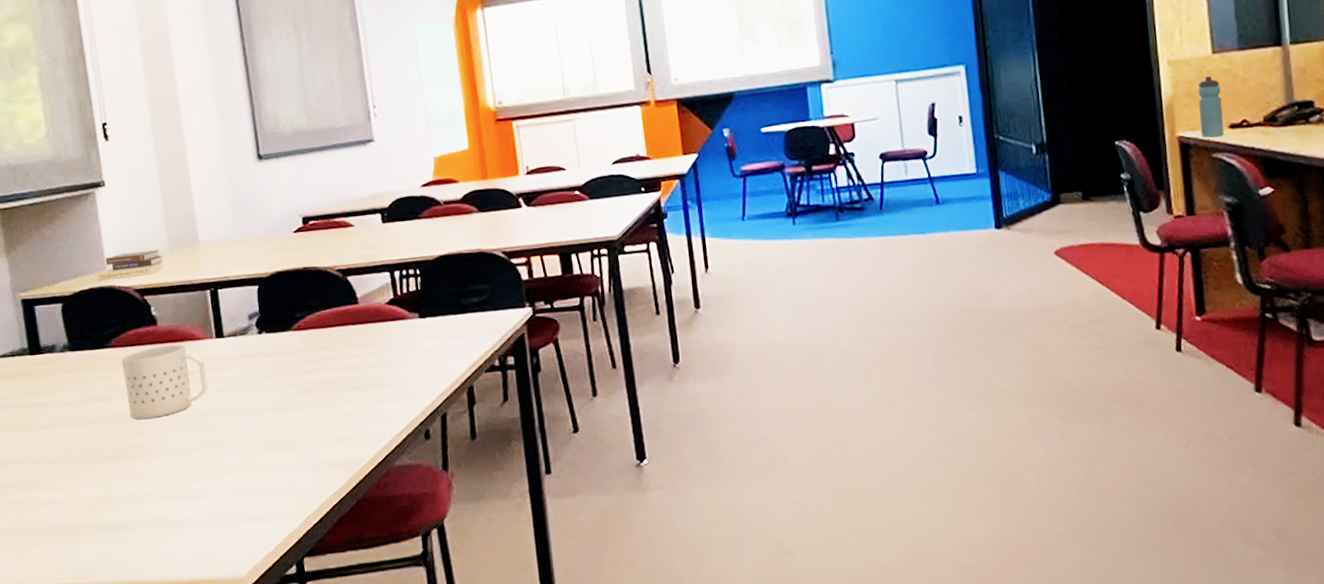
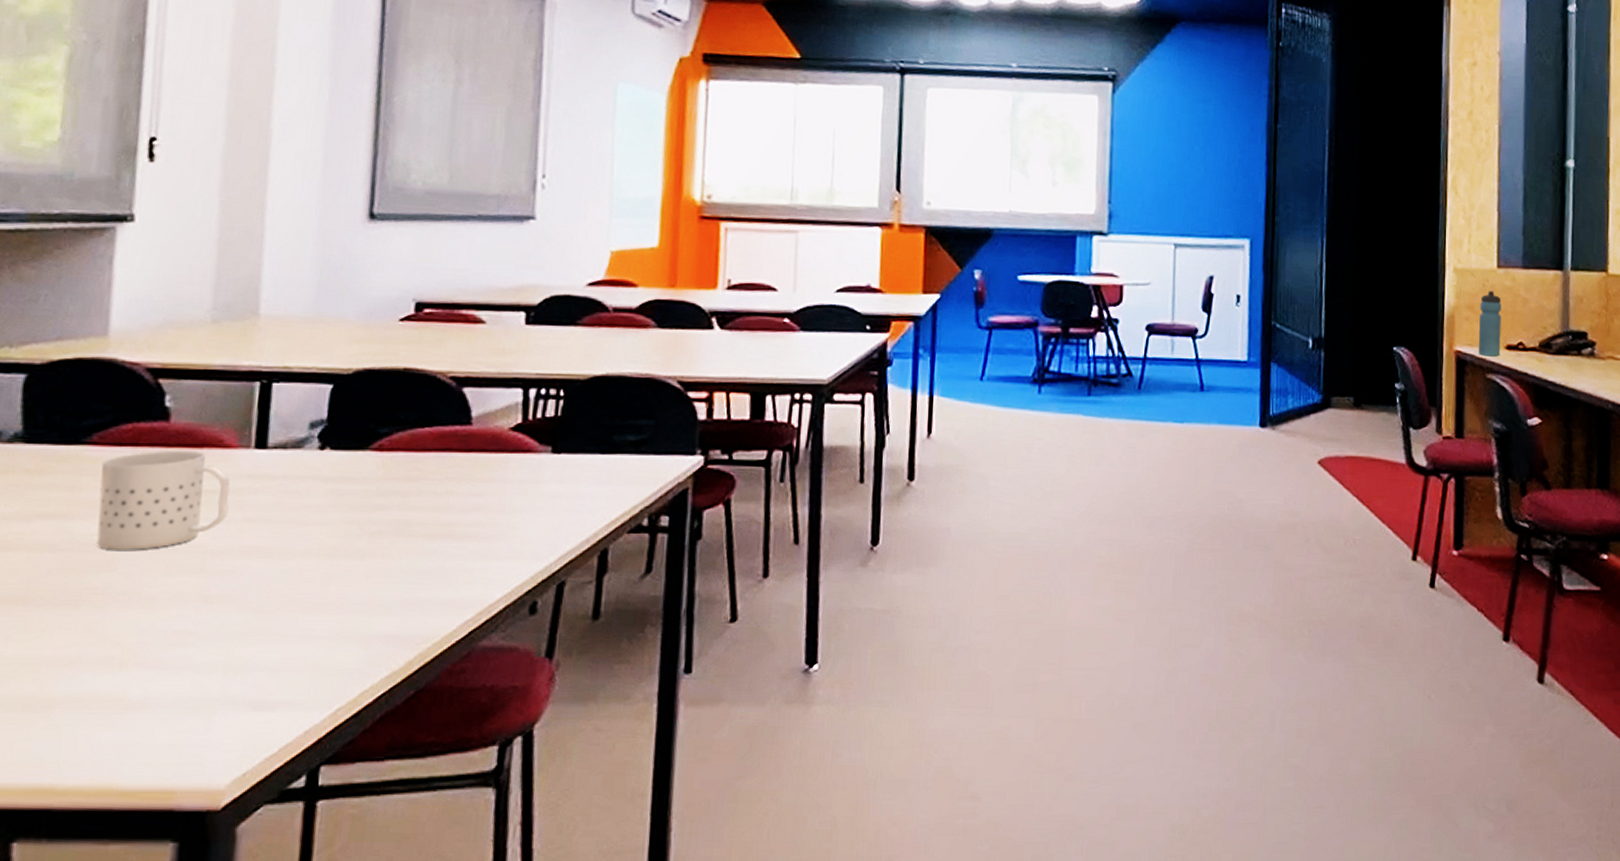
books: present [96,249,164,281] -> none [90,317,200,351]

